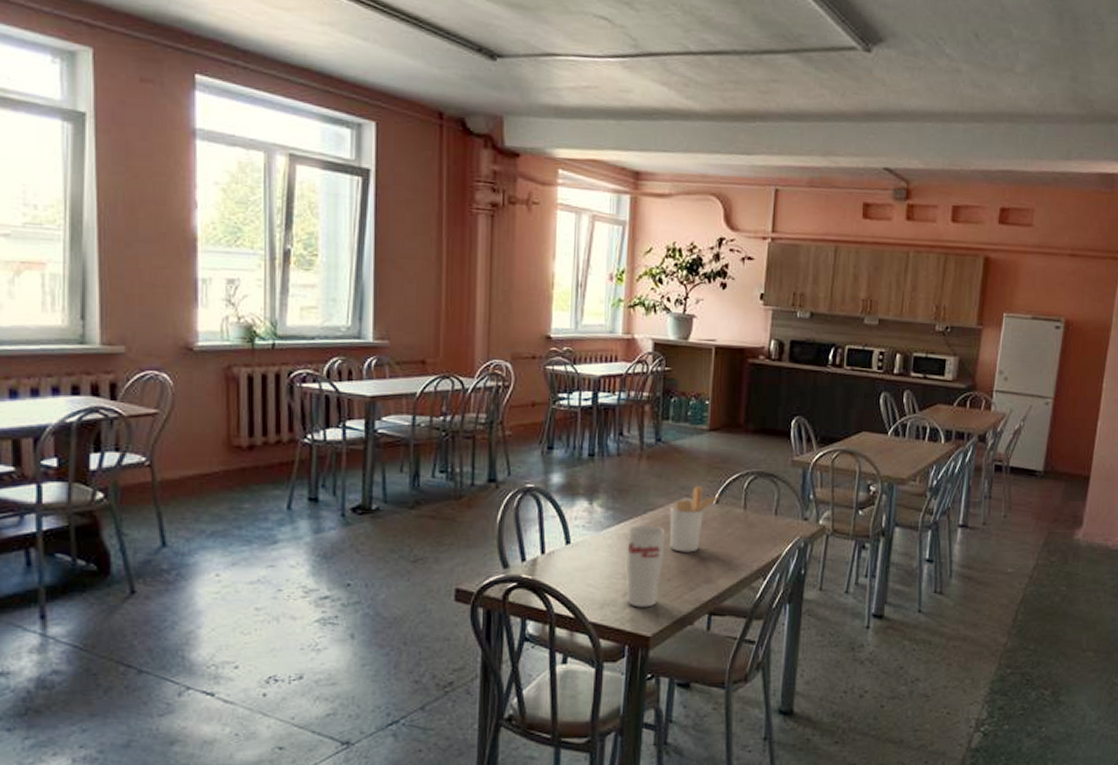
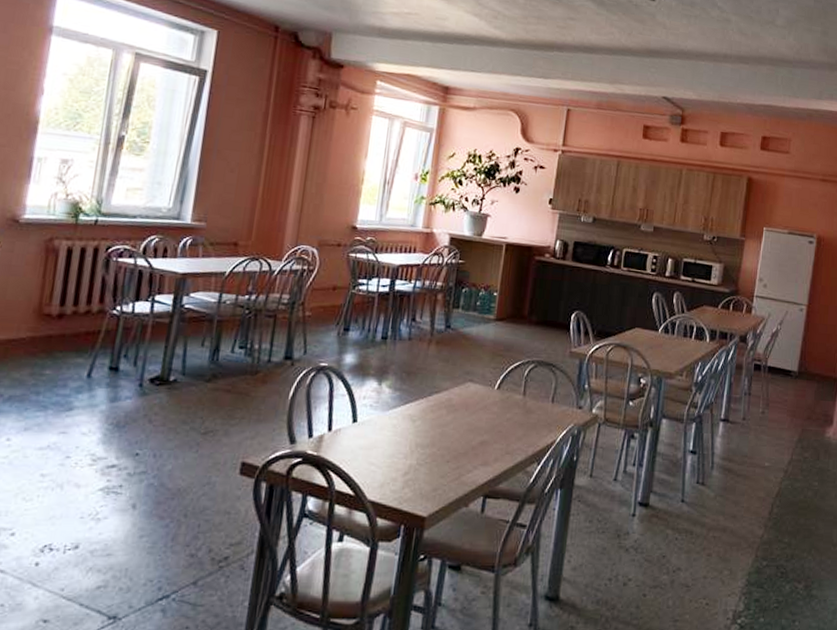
cup: present [625,525,666,608] -> none [406,407,449,488]
utensil holder: present [669,486,722,552] -> none [451,371,504,435]

